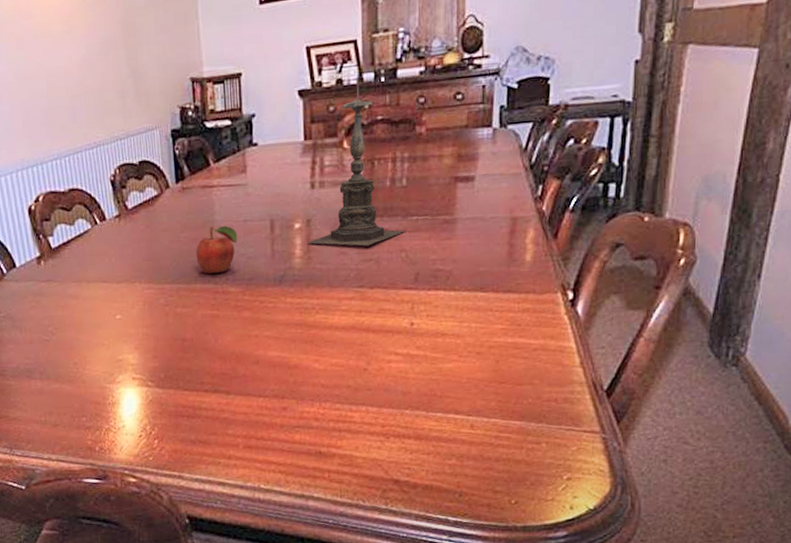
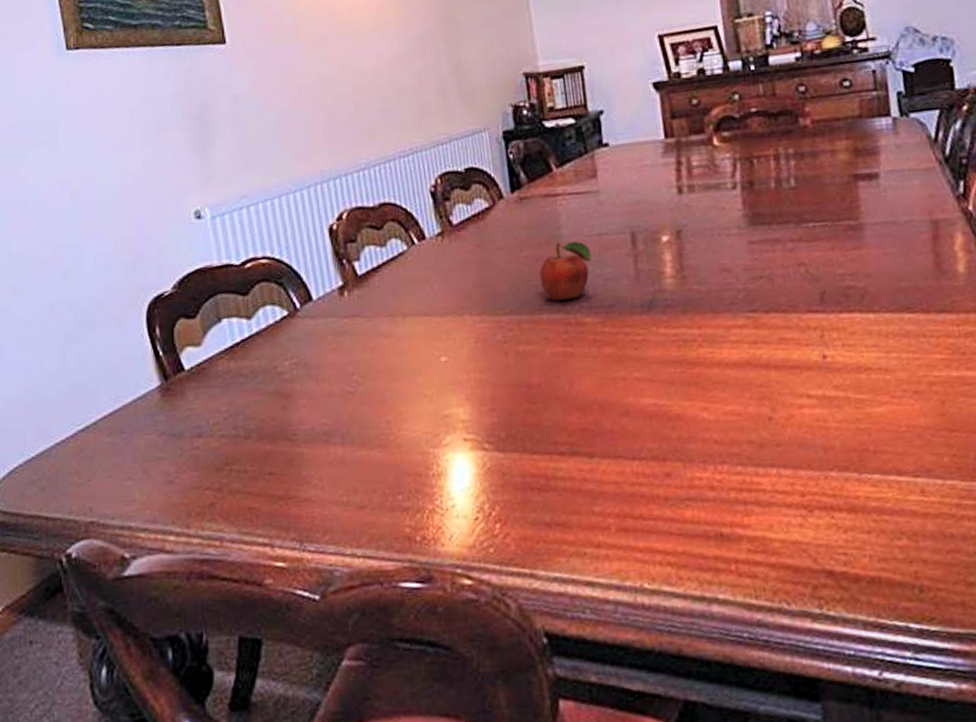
candle holder: present [307,79,406,246] -> none [679,68,802,261]

